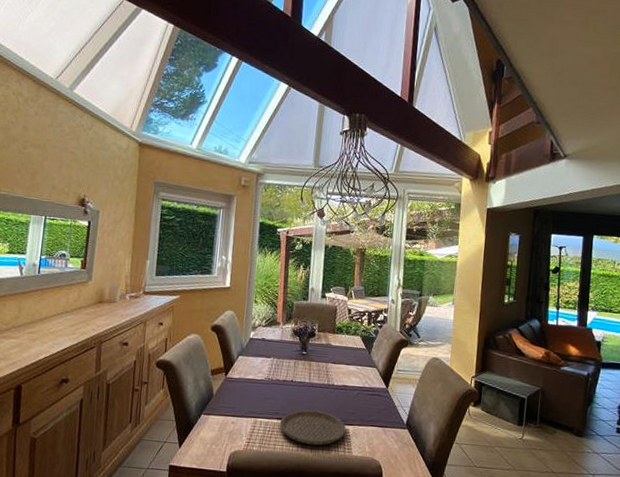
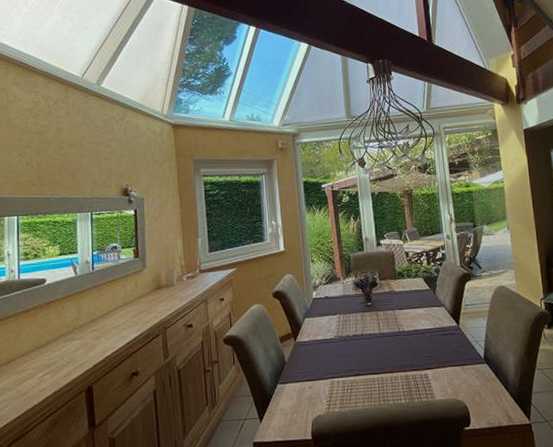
plate: present [279,410,346,446] -> none [357,359,425,397]

